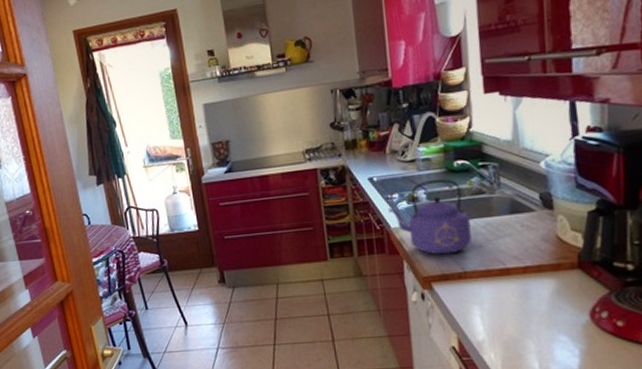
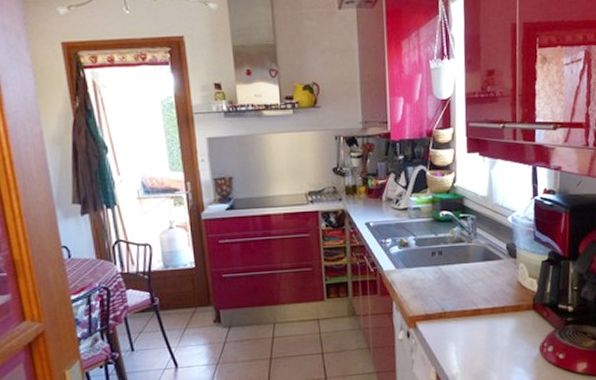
kettle: present [388,179,472,255] -> none [382,227,451,297]

